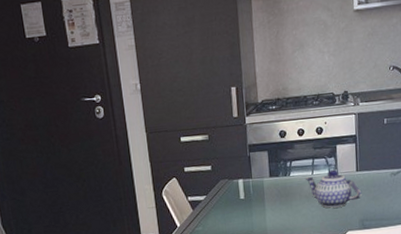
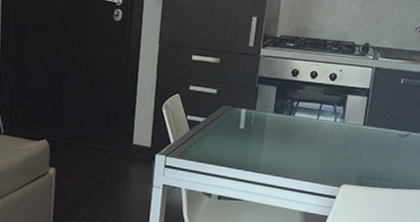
teapot: present [305,169,362,208] -> none [309,118,365,158]

